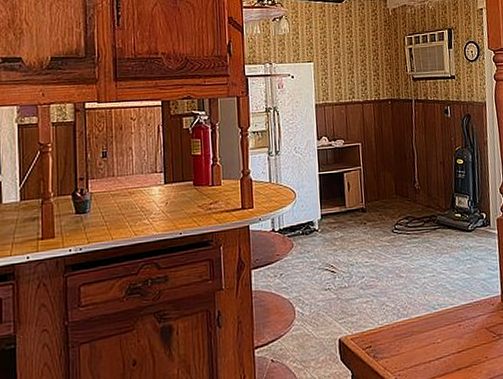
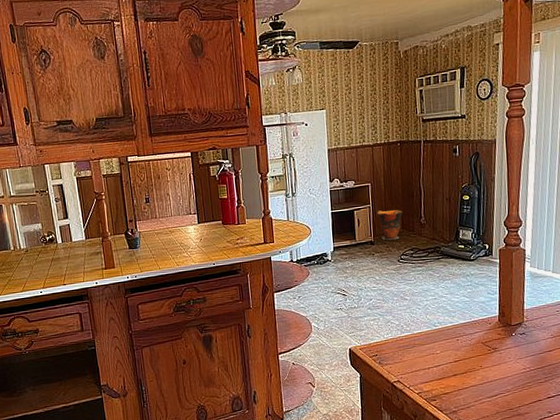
bucket: none [368,173,396,207] -> present [377,210,403,240]

